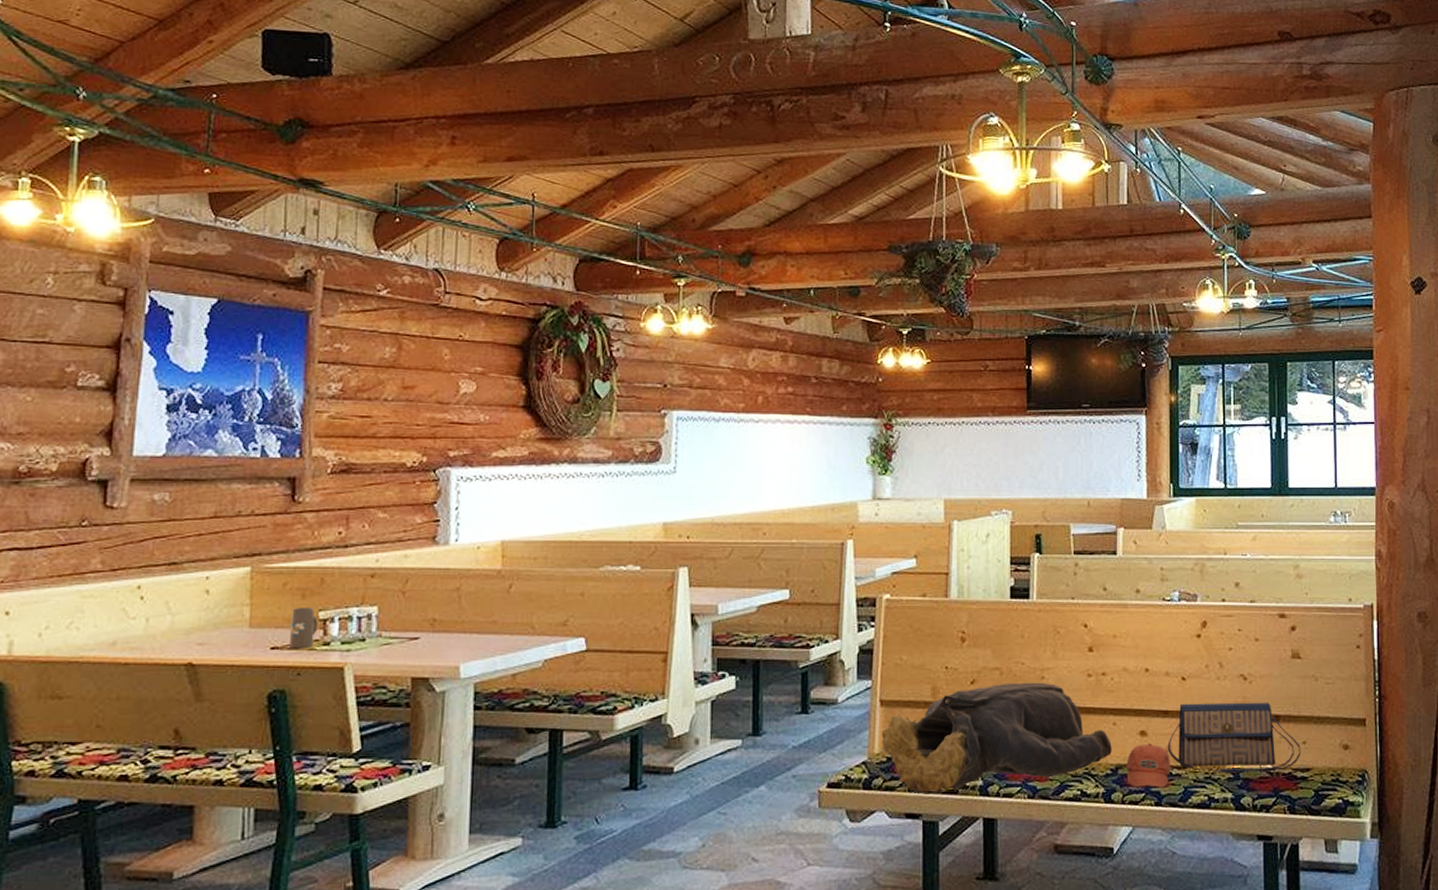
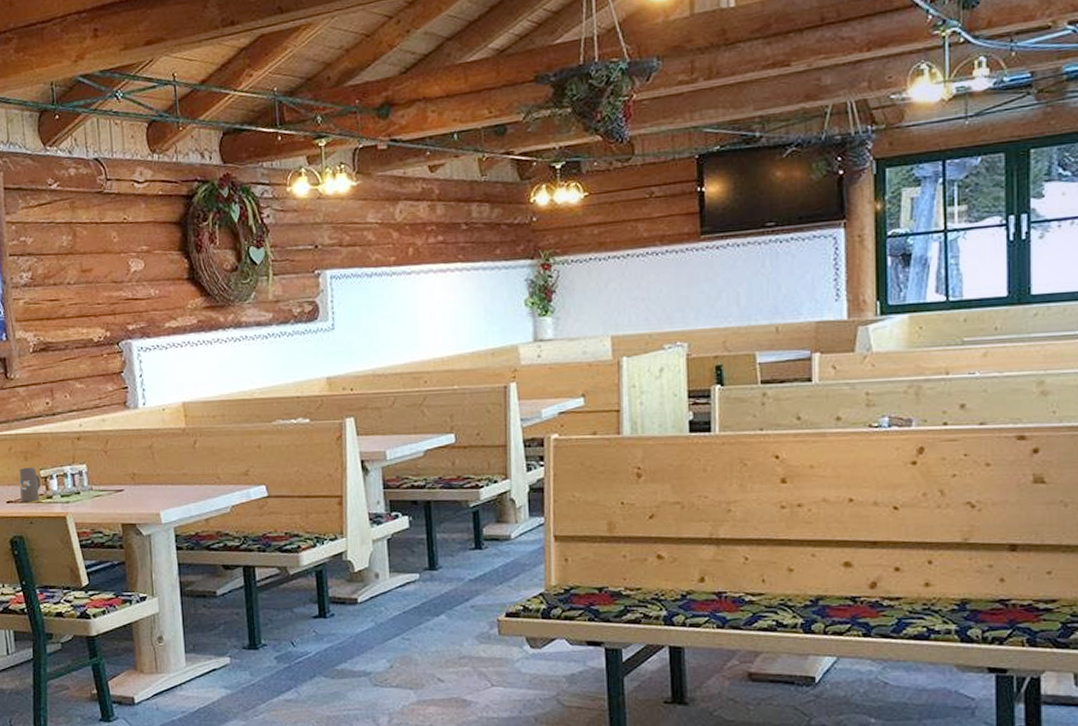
ski parka: present [881,682,1112,795] -> none [557,515,811,624]
baseball cap: present [1125,743,1171,789] -> none [827,574,882,620]
handbag: present [1167,702,1301,774] -> none [877,530,1044,605]

